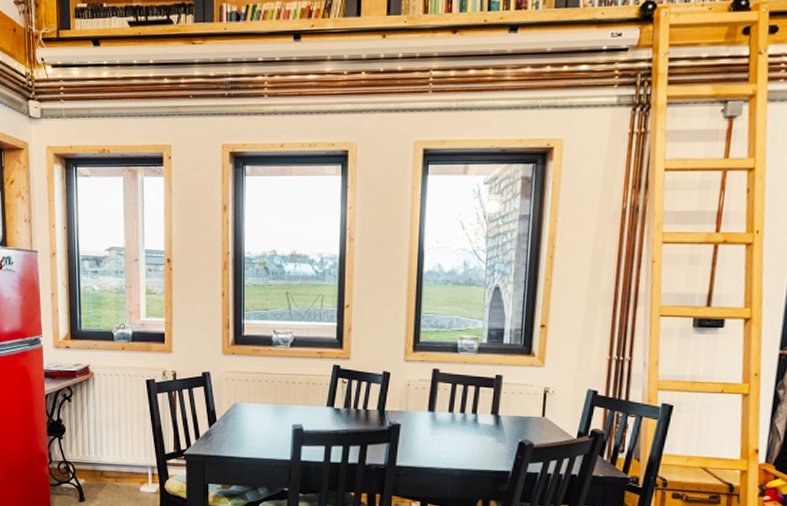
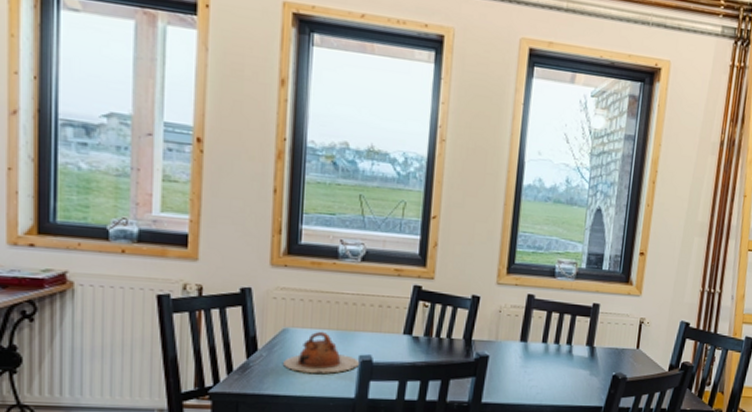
teapot: none [236,405,293,440] -> present [283,331,360,374]

